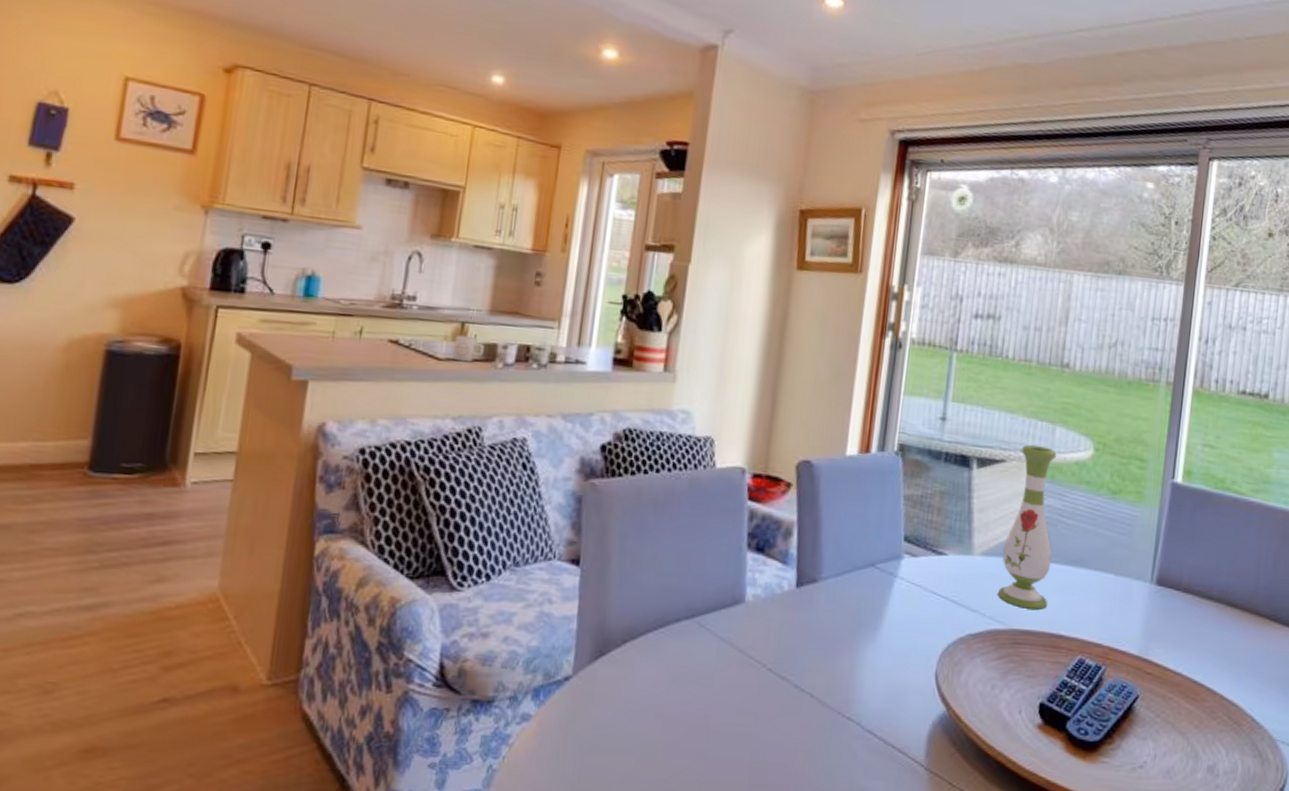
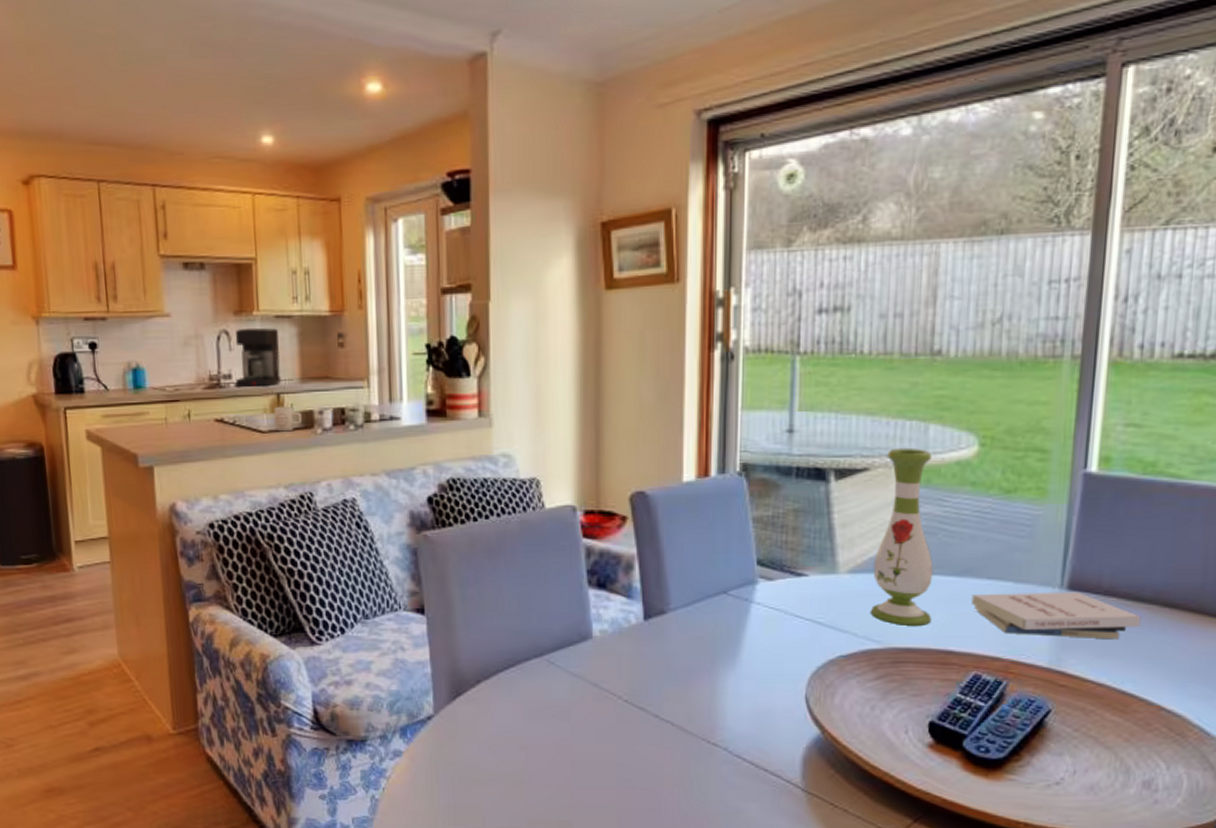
coffee maker: none [418,252,476,315] -> present [235,327,281,388]
books: none [1080,584,1211,633] -> present [971,591,1141,640]

